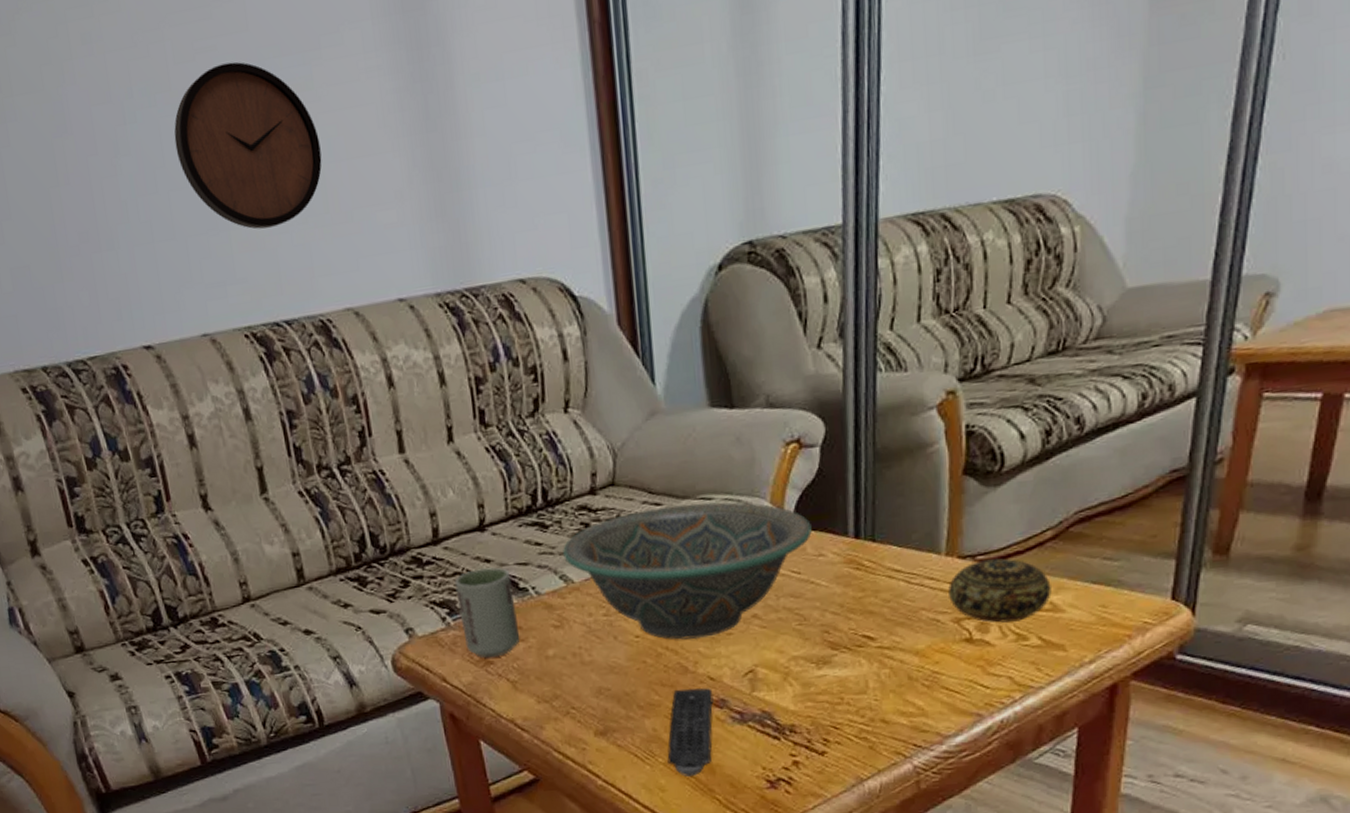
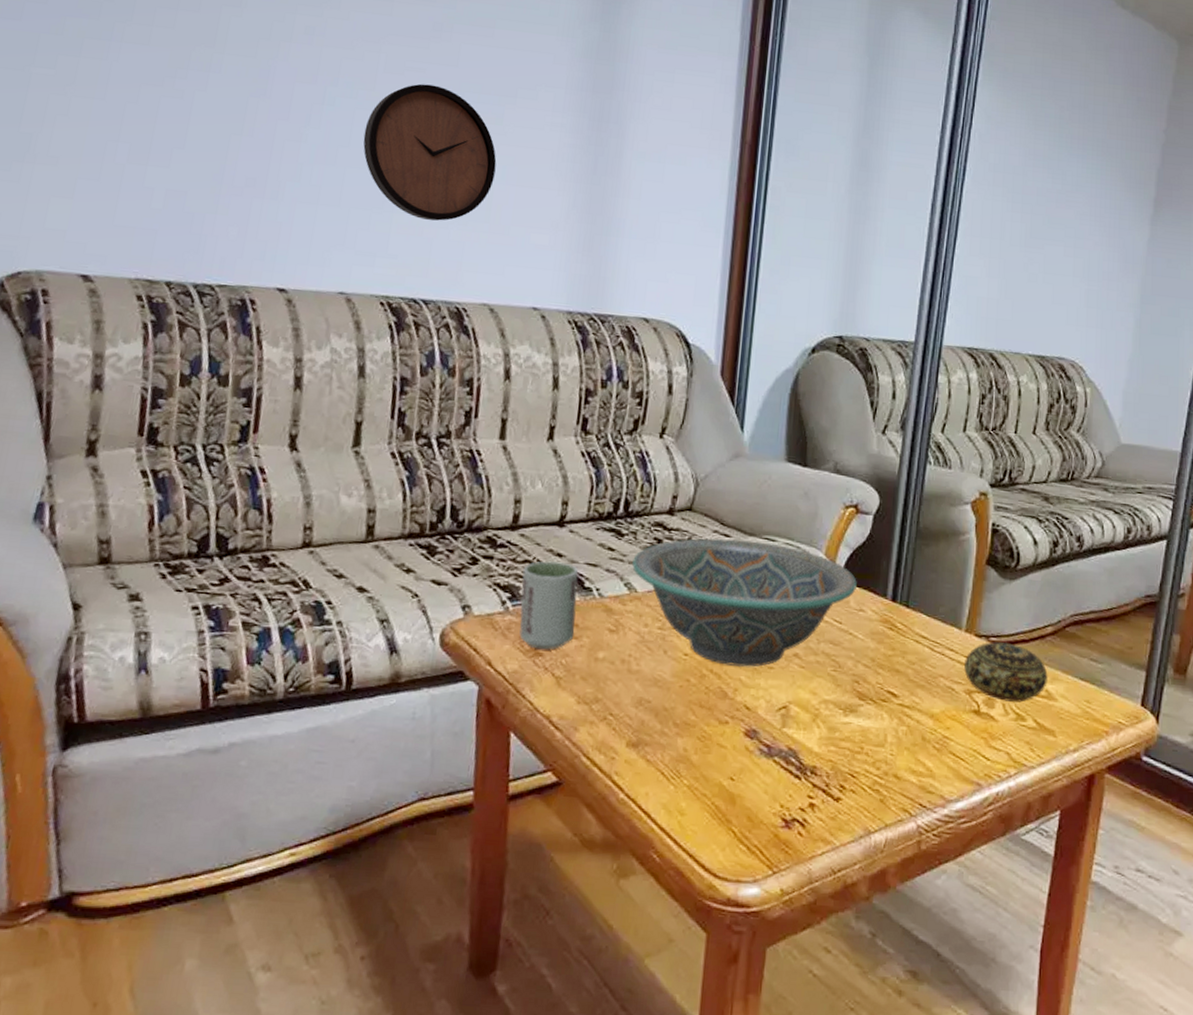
remote control: present [667,688,714,777] -> none [692,713,747,803]

